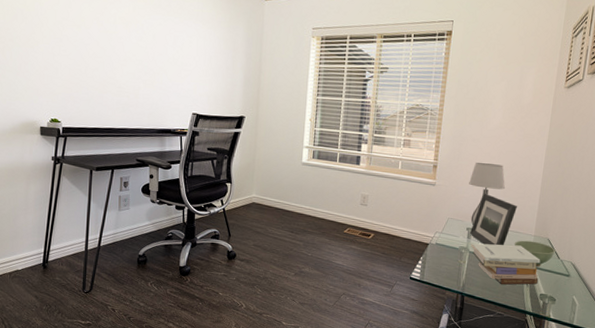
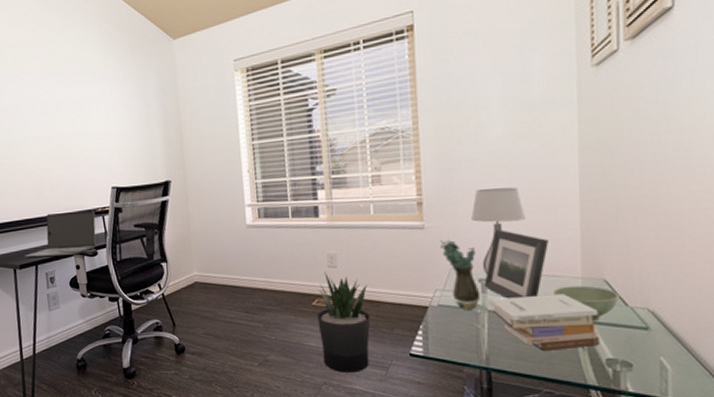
laptop: none [102,127,174,166] -> present [24,211,96,258]
planter: none [346,208,387,288] -> present [317,272,371,373]
vase: none [444,195,469,250] -> present [440,239,481,310]

